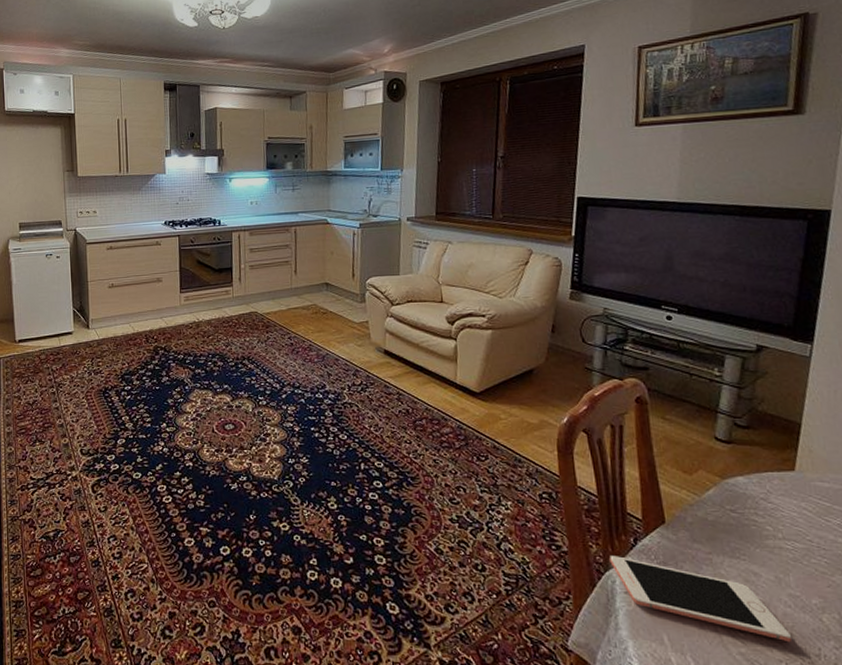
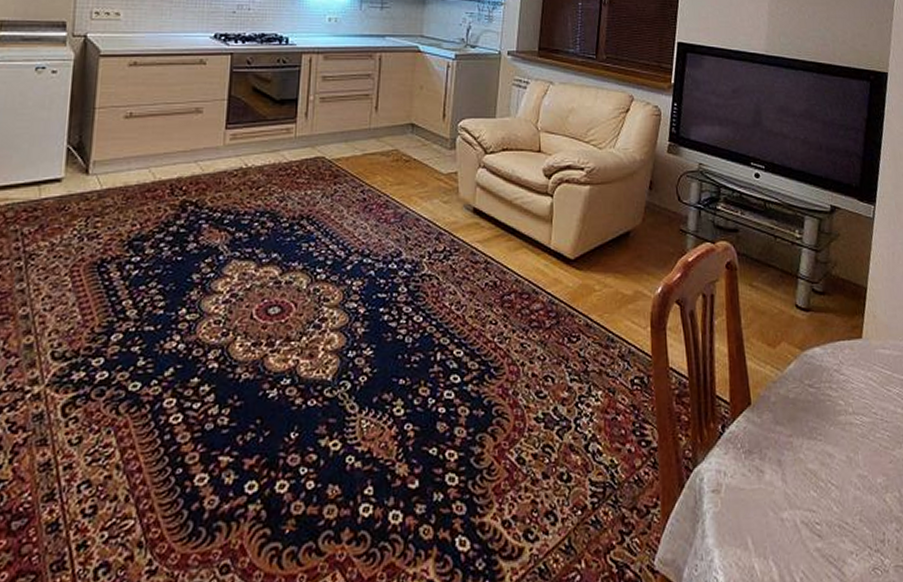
cell phone: present [609,556,792,643] -> none [698,448,861,530]

